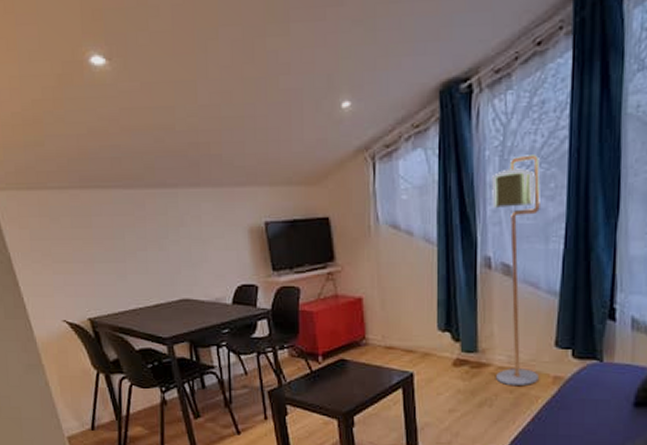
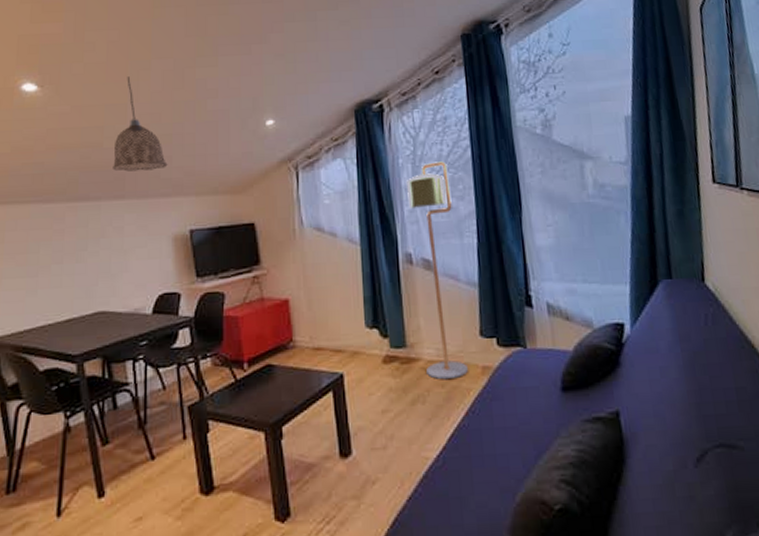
pendant lamp: none [186,48,241,157] -> present [113,76,168,172]

